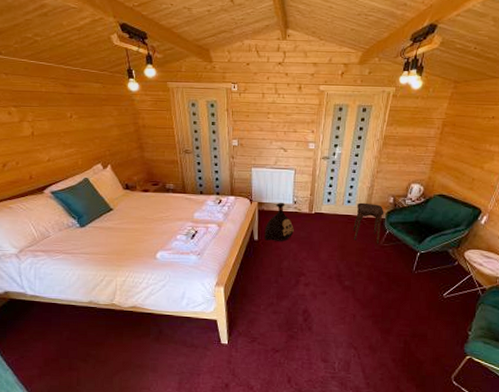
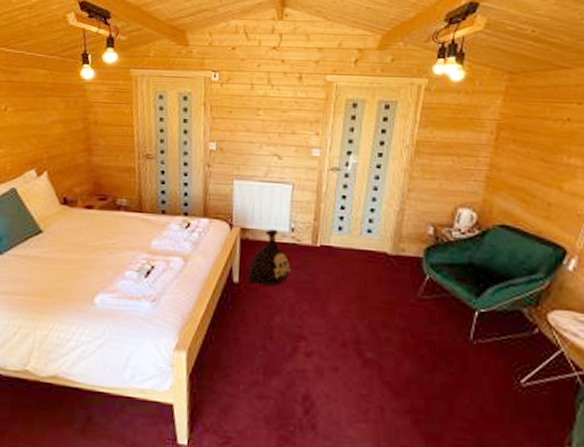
stool: present [353,202,384,244] -> none [377,232,421,295]

